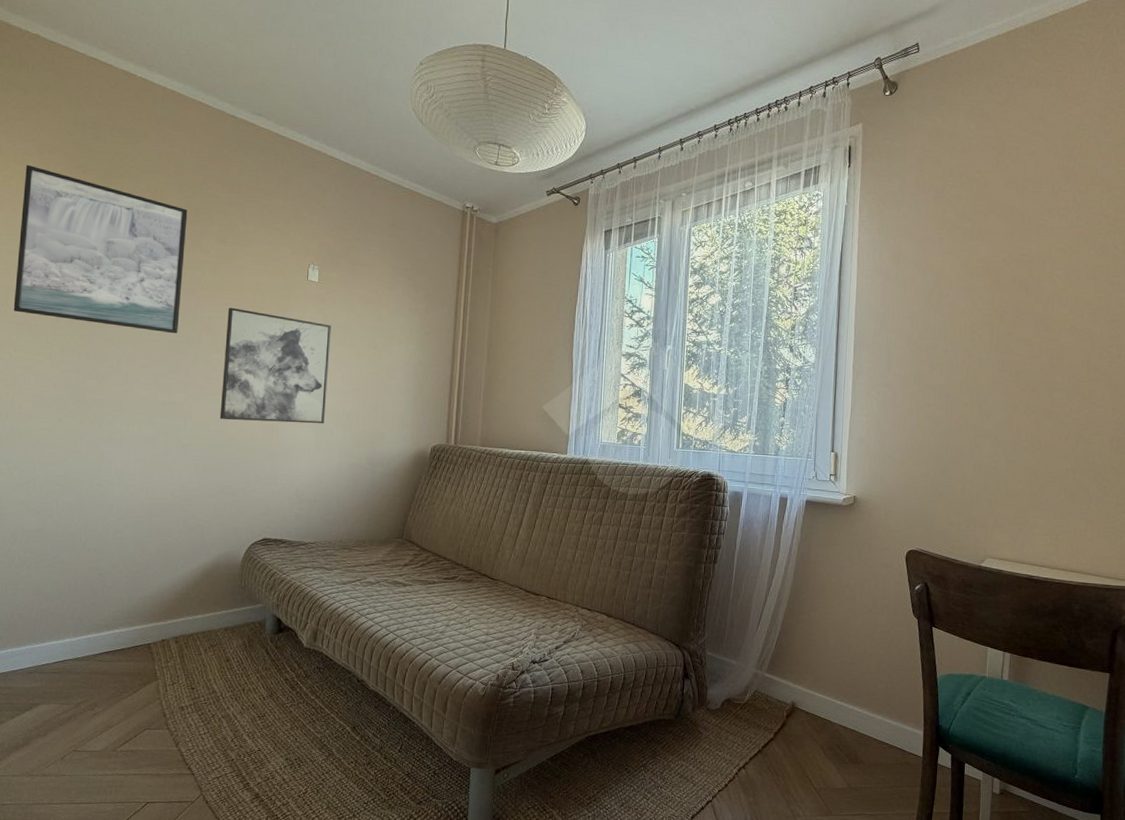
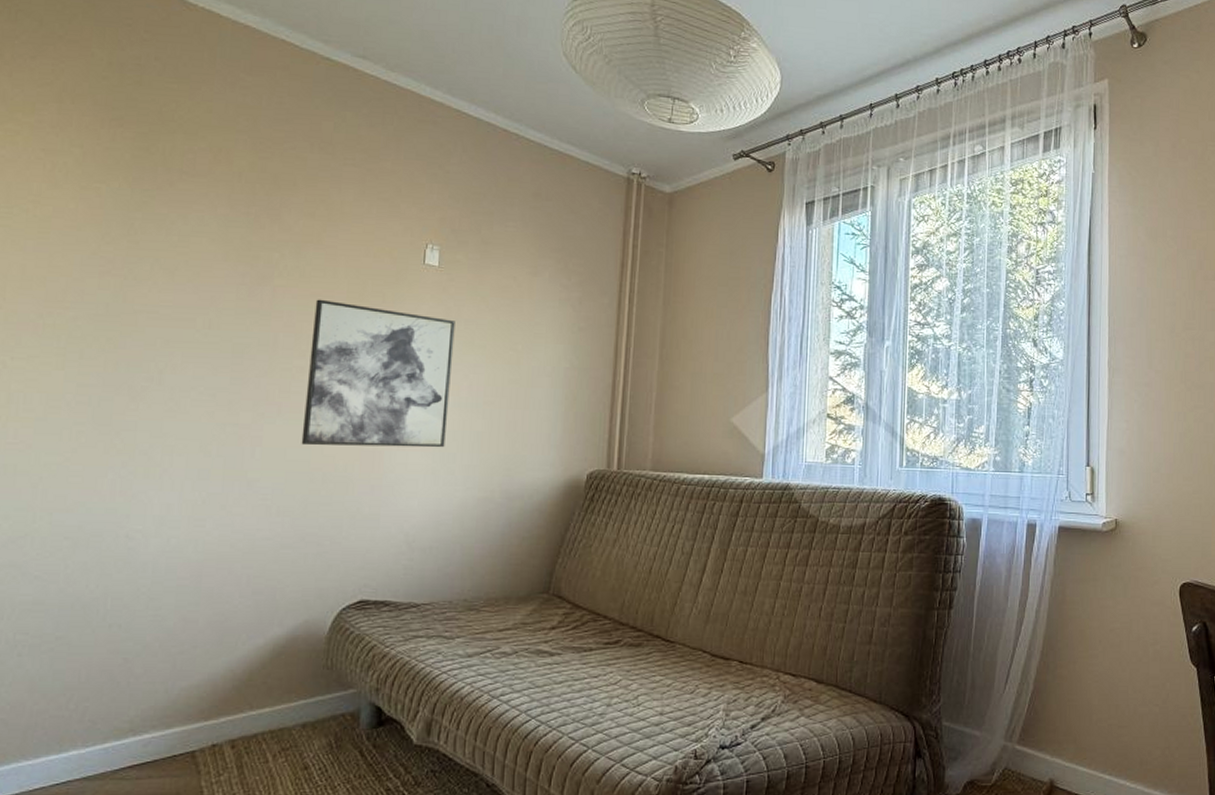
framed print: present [13,164,188,334] -> none [11,115,263,334]

